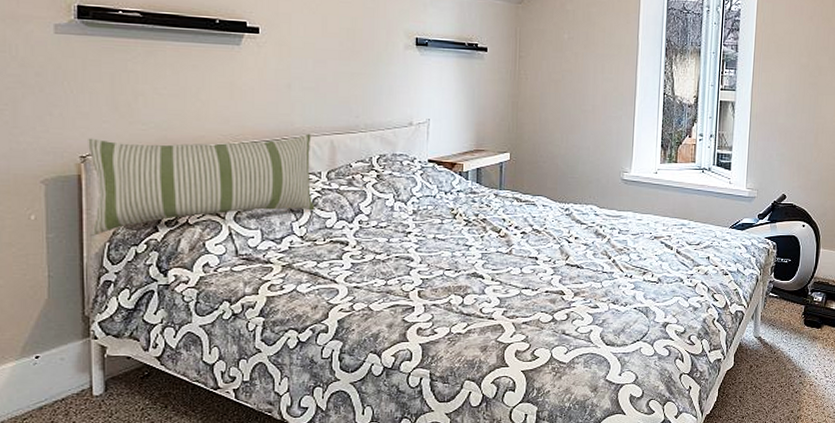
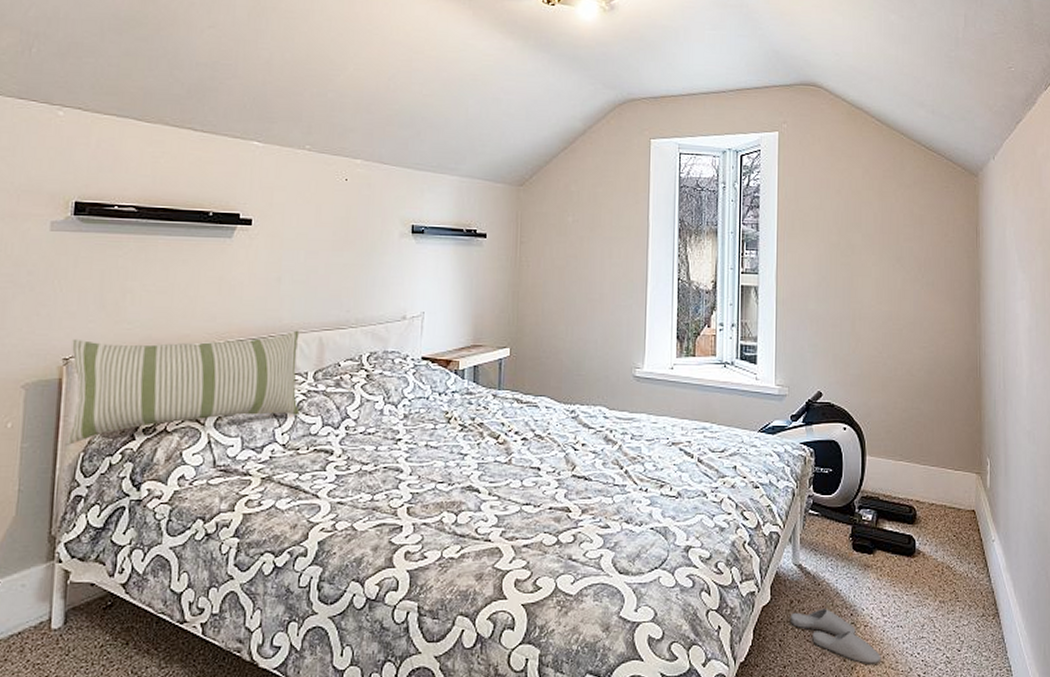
slippers: none [749,372,822,414] -> present [791,609,882,664]

